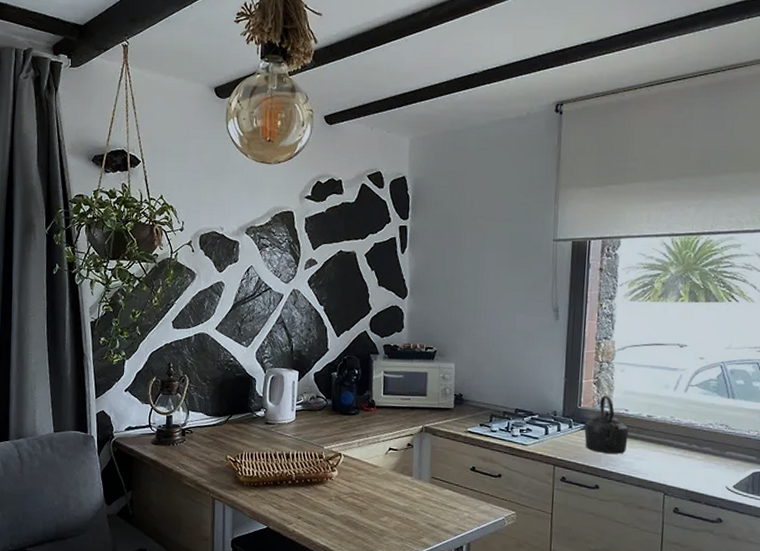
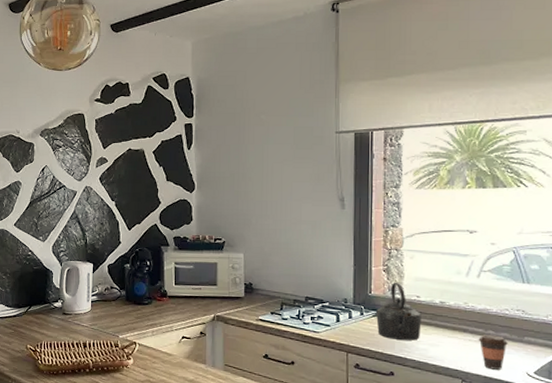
coffee cup: none [682,449,710,484] -> present [478,334,508,370]

